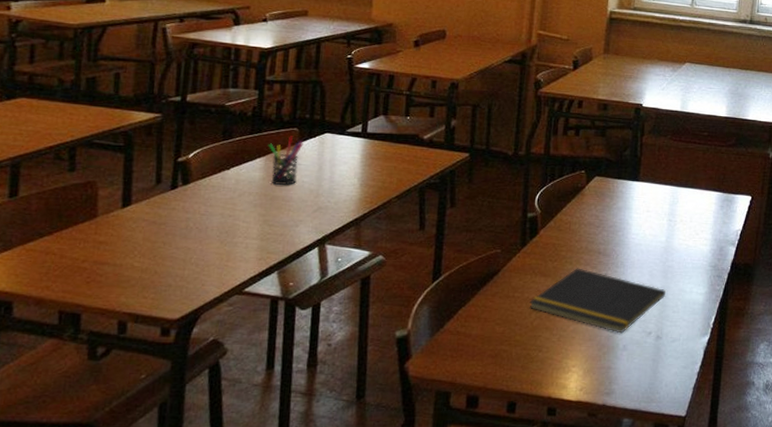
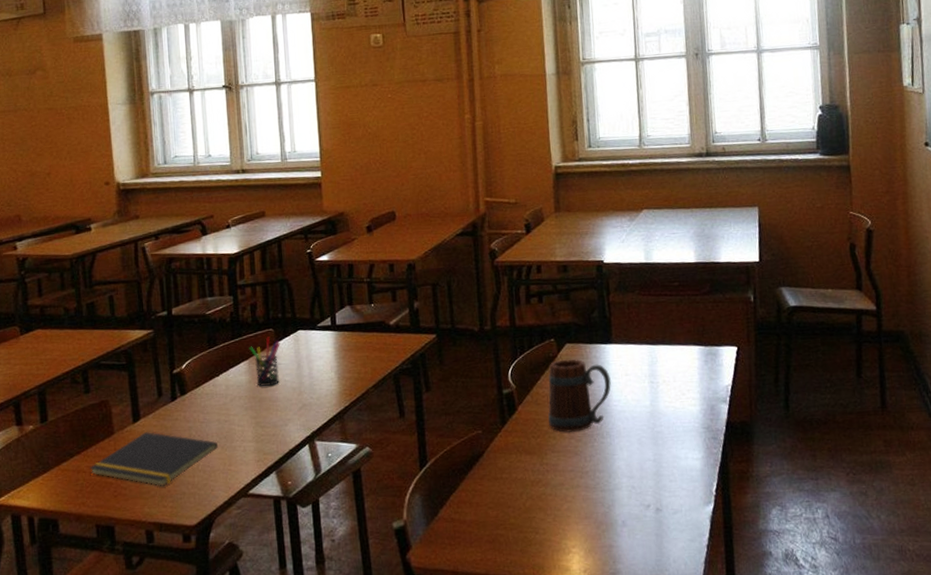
notepad: none [62,218,218,276] -> present [90,431,219,486]
notepad: present [529,268,666,334] -> none [518,442,659,509]
mug: none [568,191,633,259] -> present [548,359,611,432]

